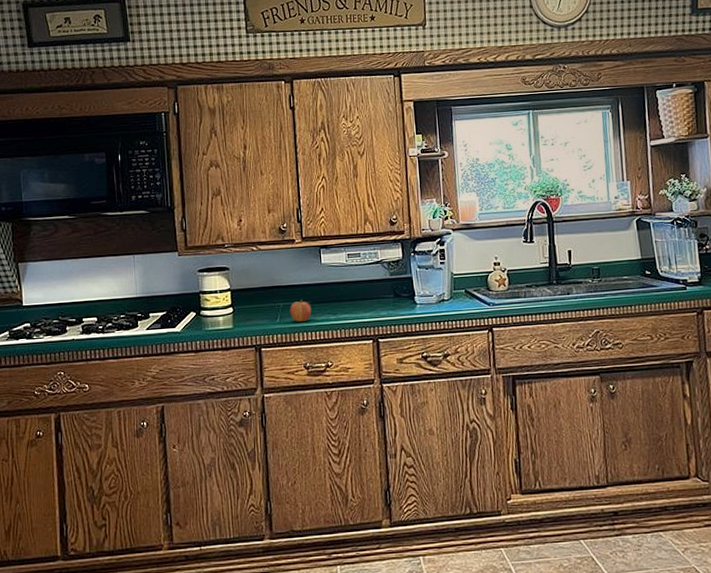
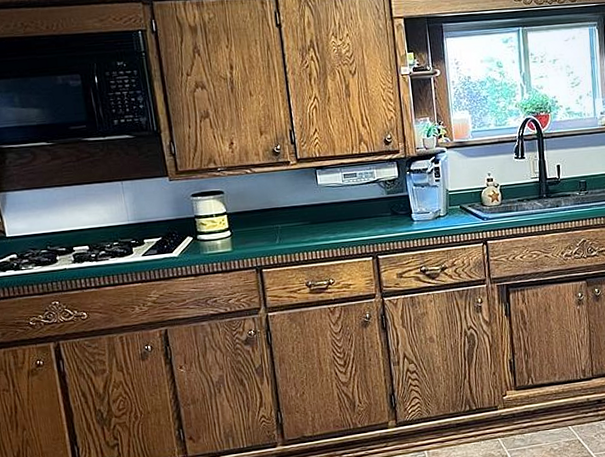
fruit: present [290,299,312,322] -> none [288,220,311,242]

